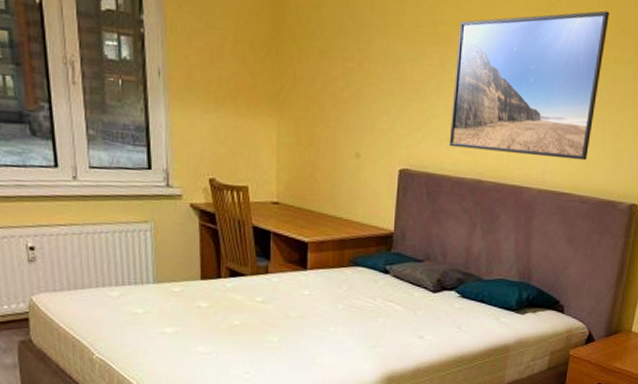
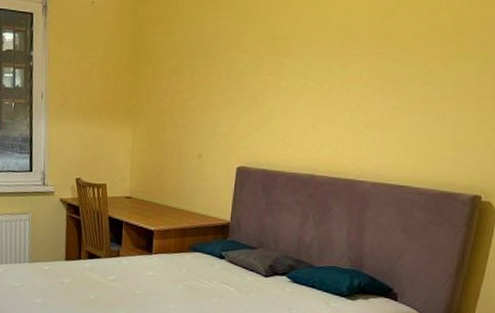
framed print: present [449,10,610,161] -> none [284,12,452,154]

